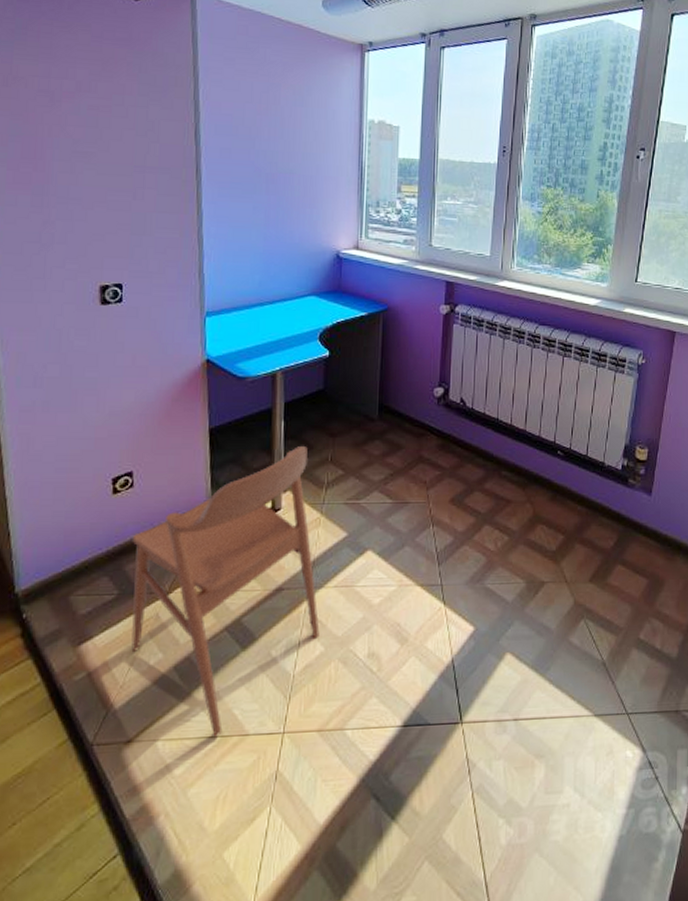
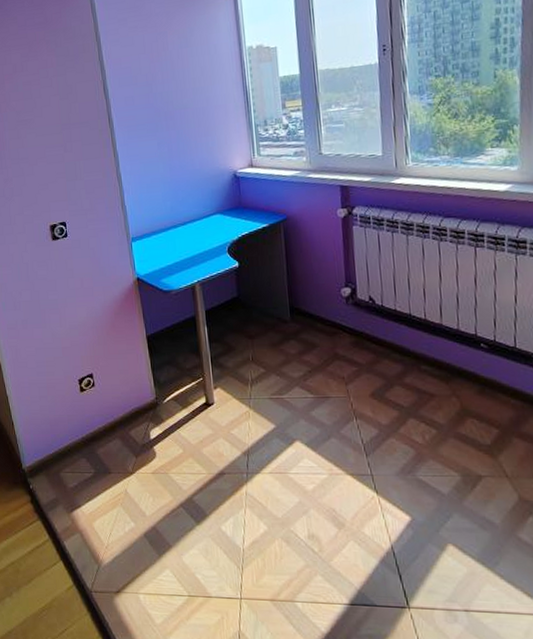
chair: present [131,446,320,736] -> none [99,348,262,595]

